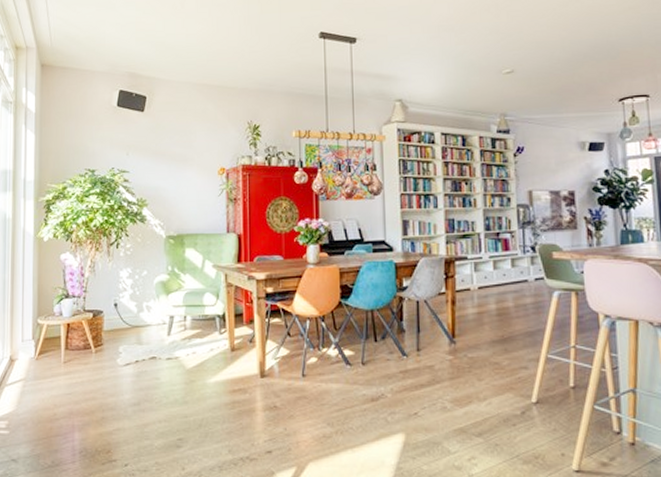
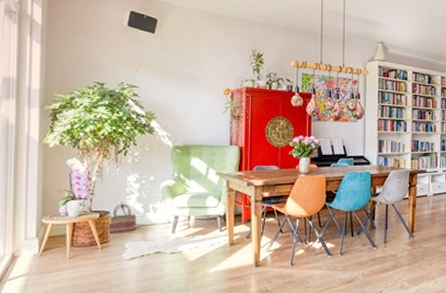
basket: none [102,301,130,336] -> present [108,203,137,234]

